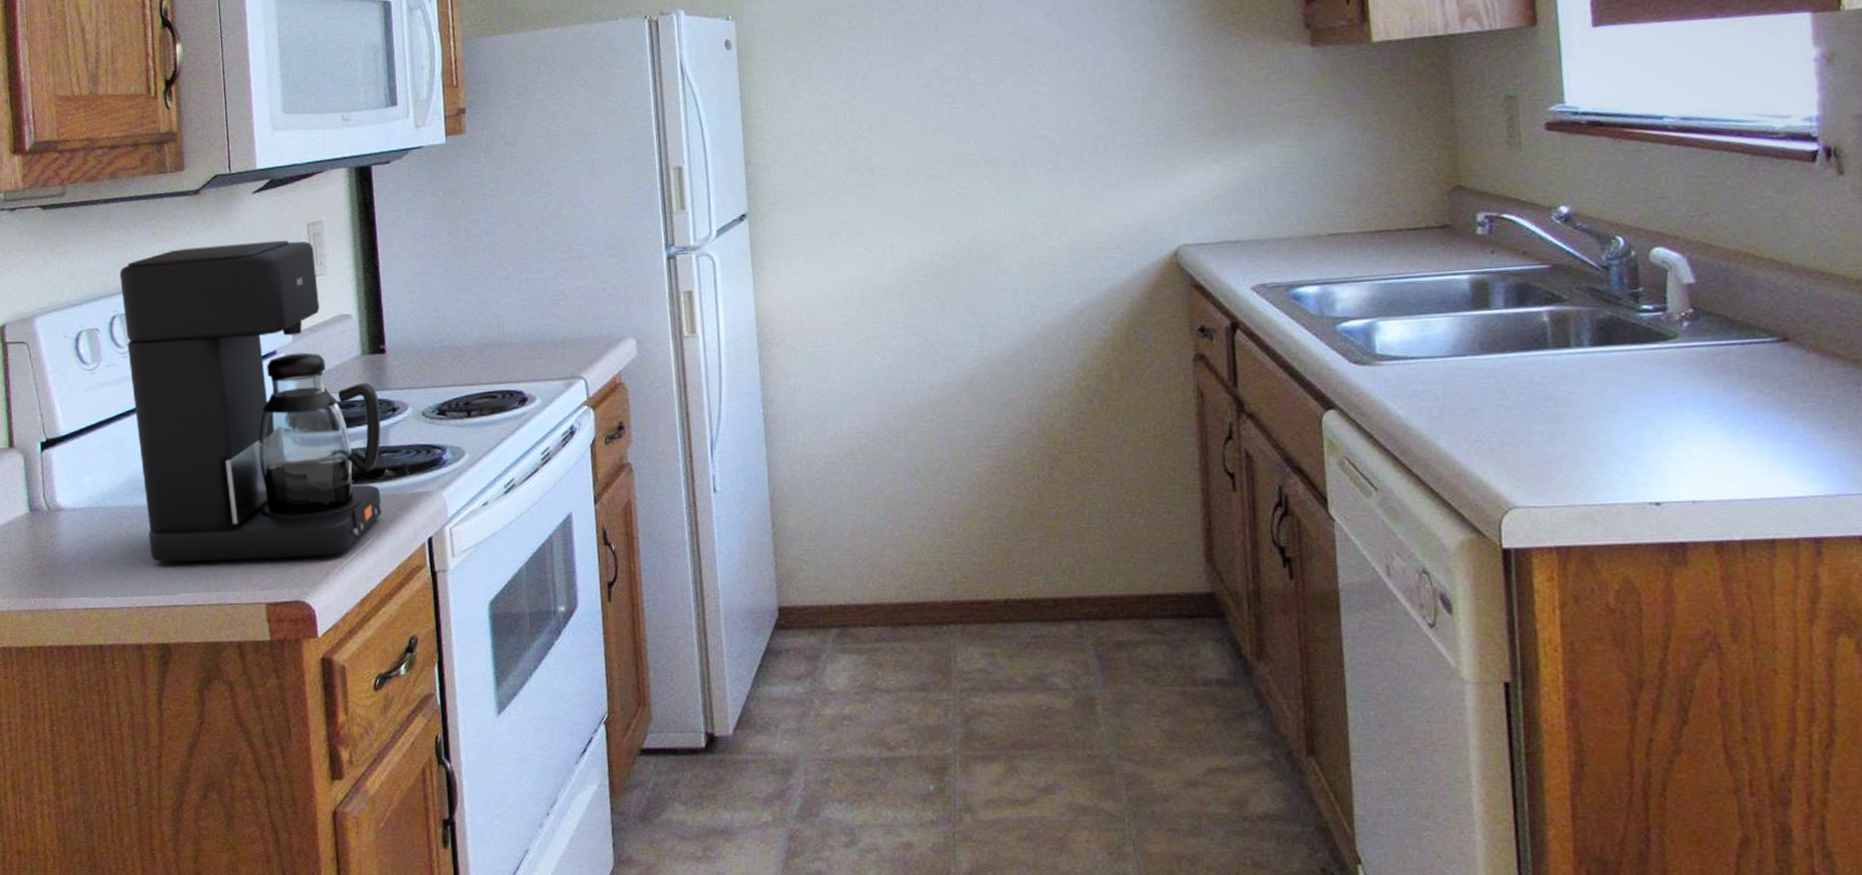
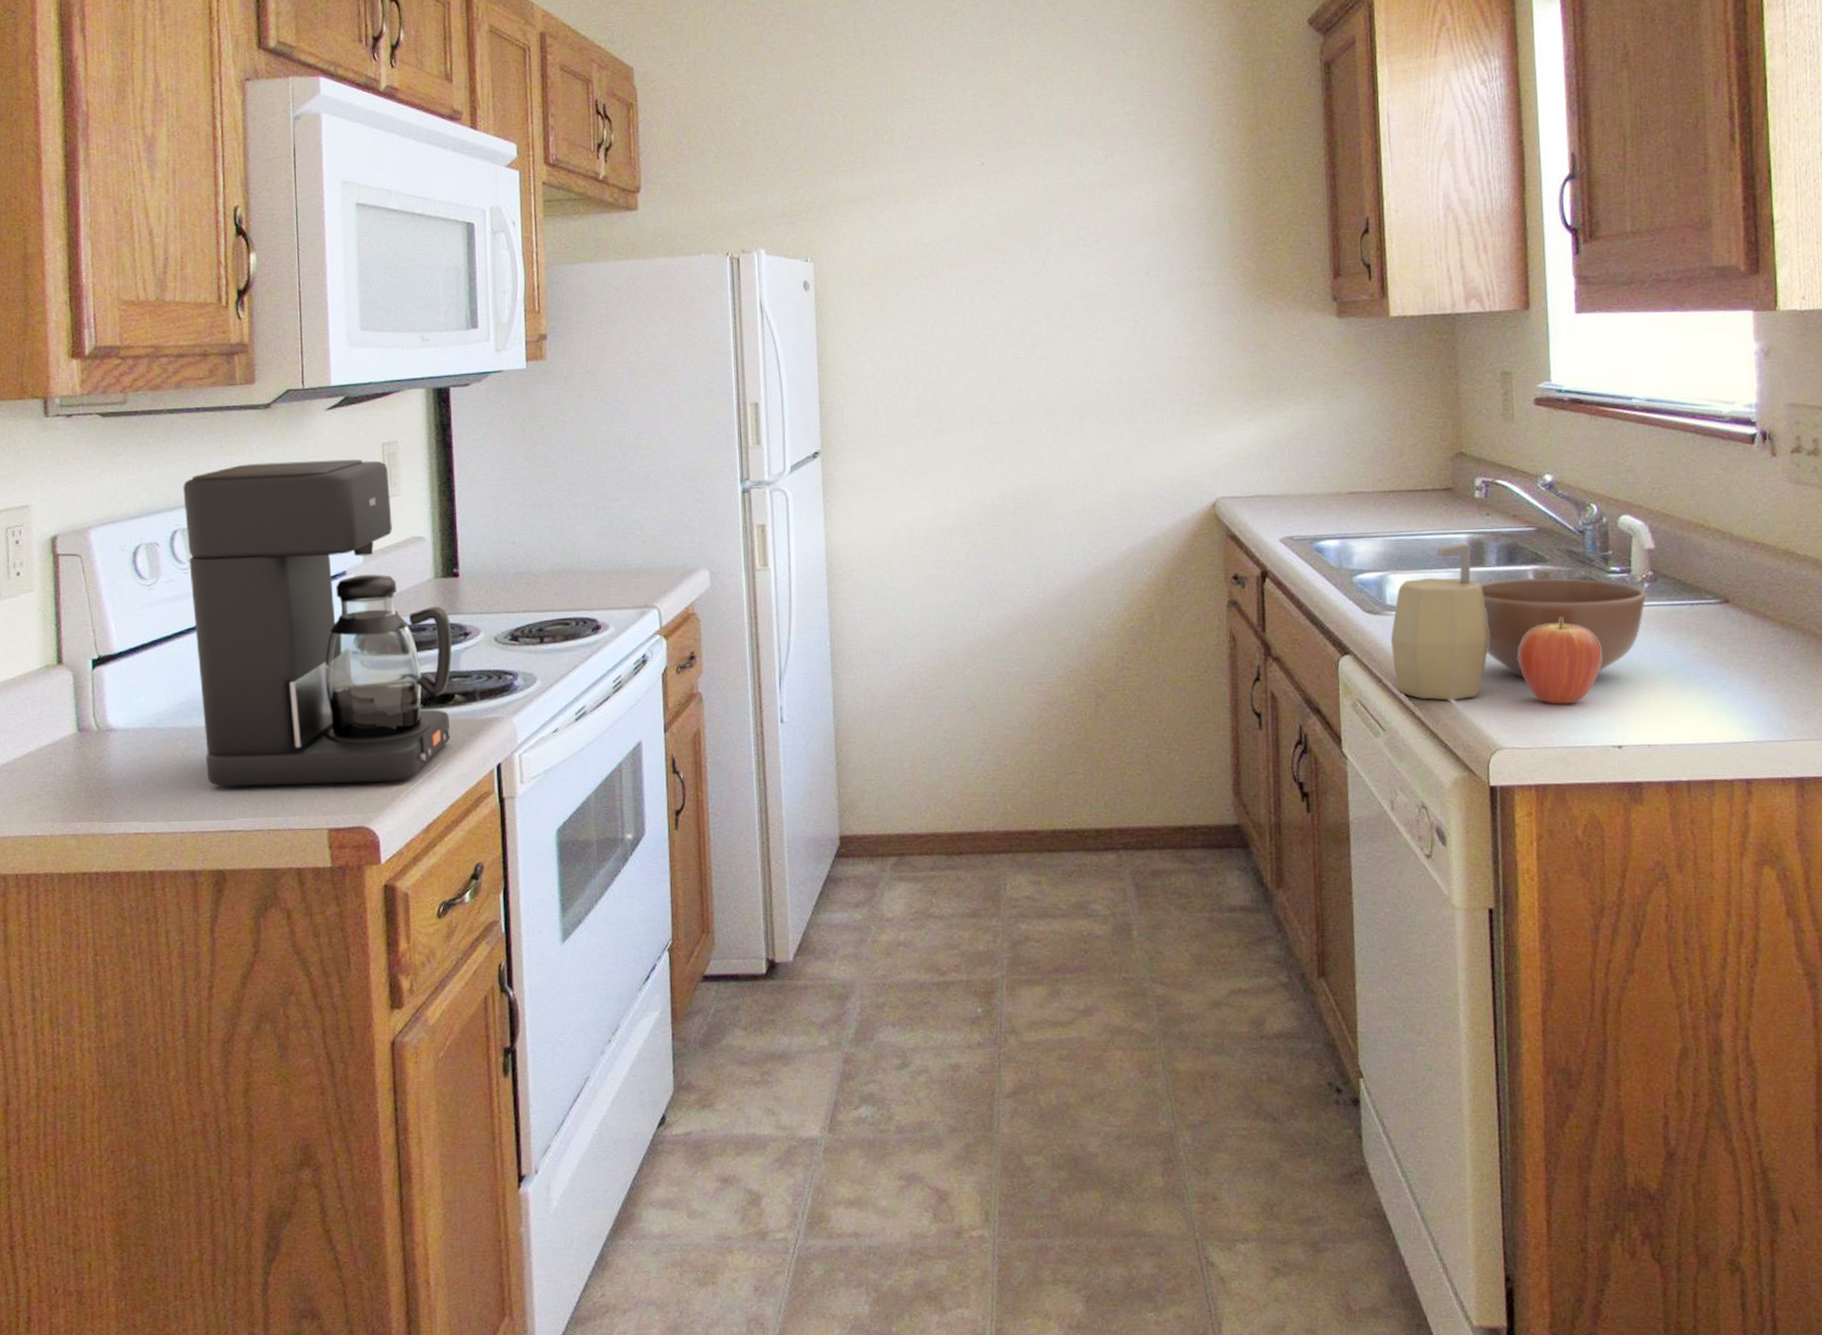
soap dispenser: none [1381,284,1498,456] -> present [1390,543,1489,701]
bowl: none [1485,319,1687,430] -> present [1480,578,1647,678]
fruit: none [1532,363,1634,458] -> present [1518,618,1602,704]

